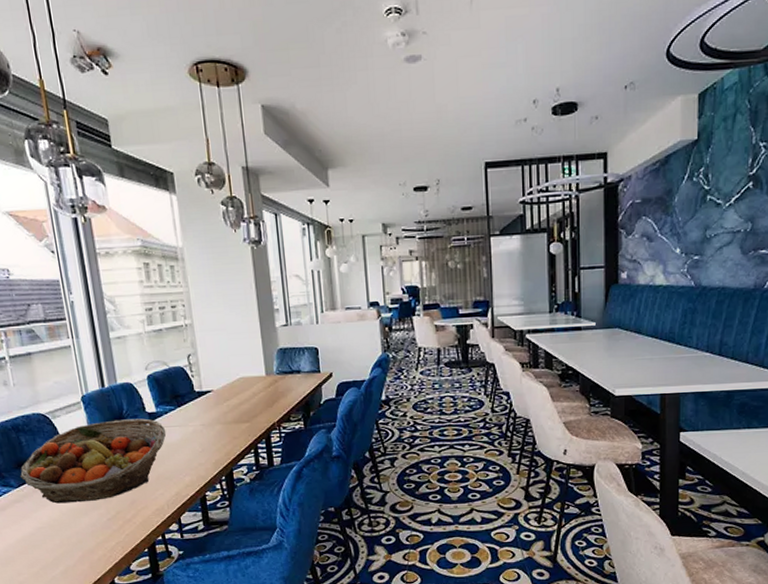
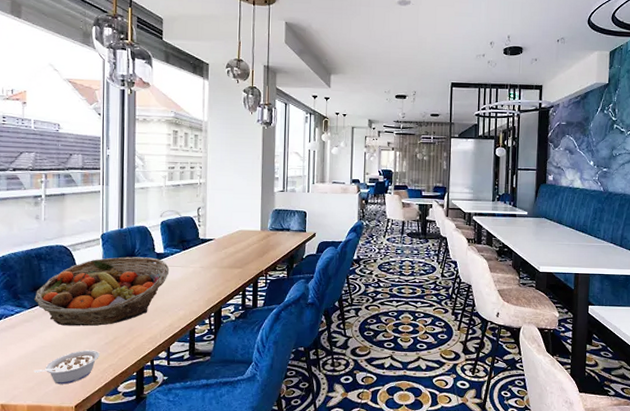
legume: none [35,527,104,567] -> present [34,350,99,384]

